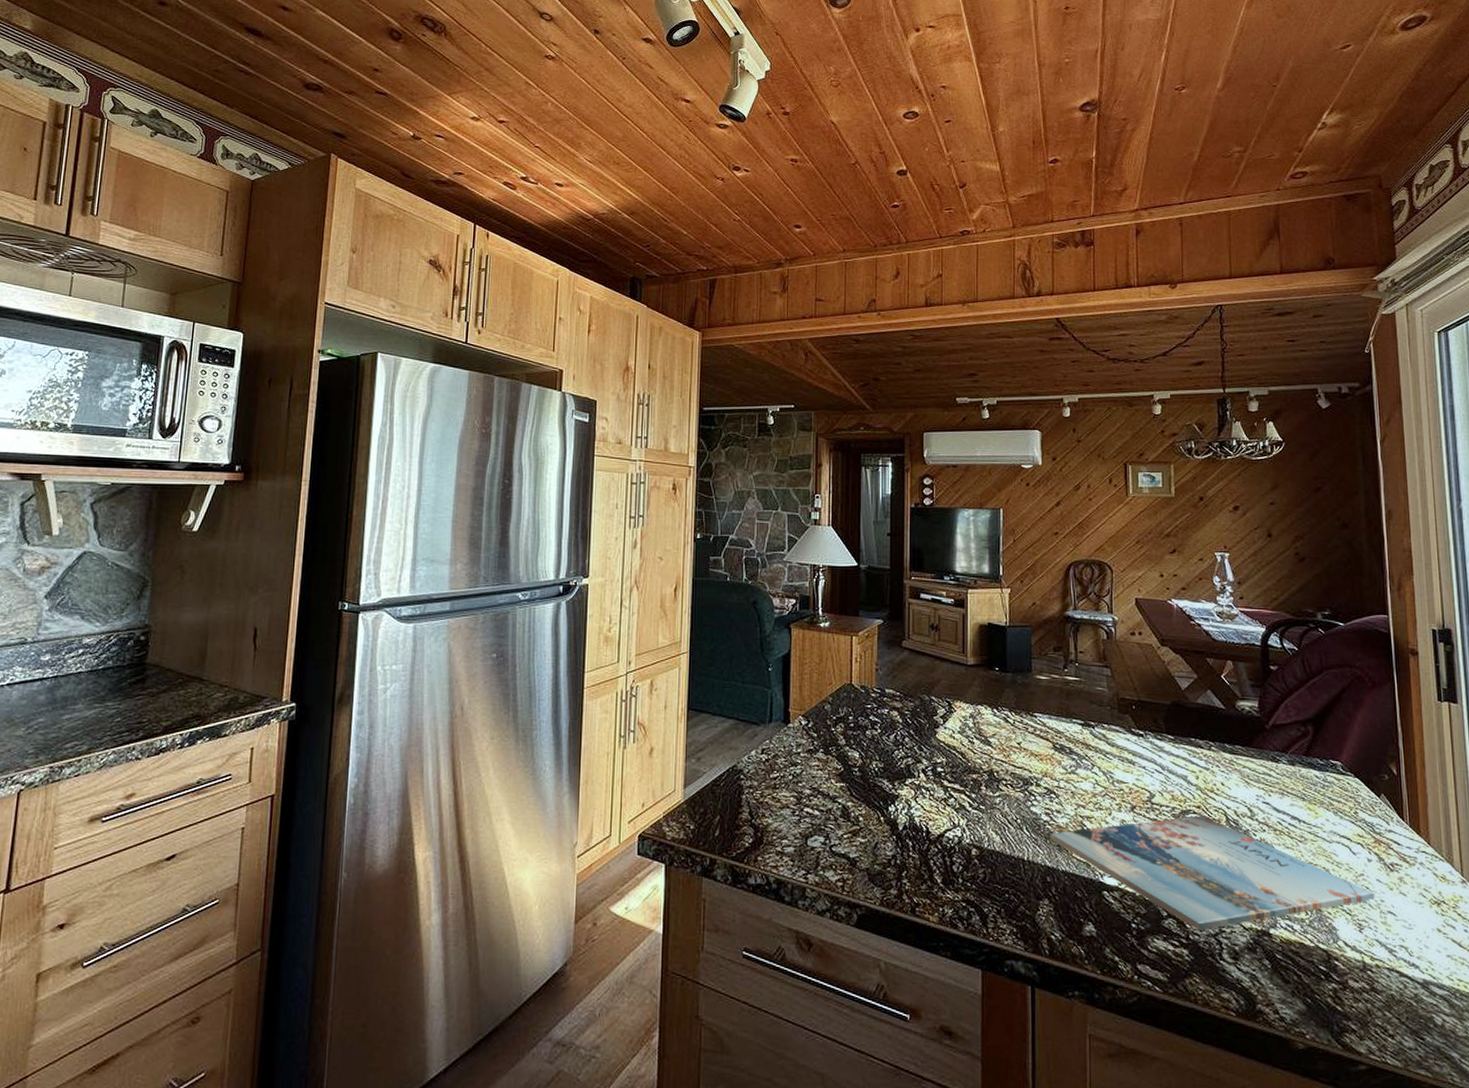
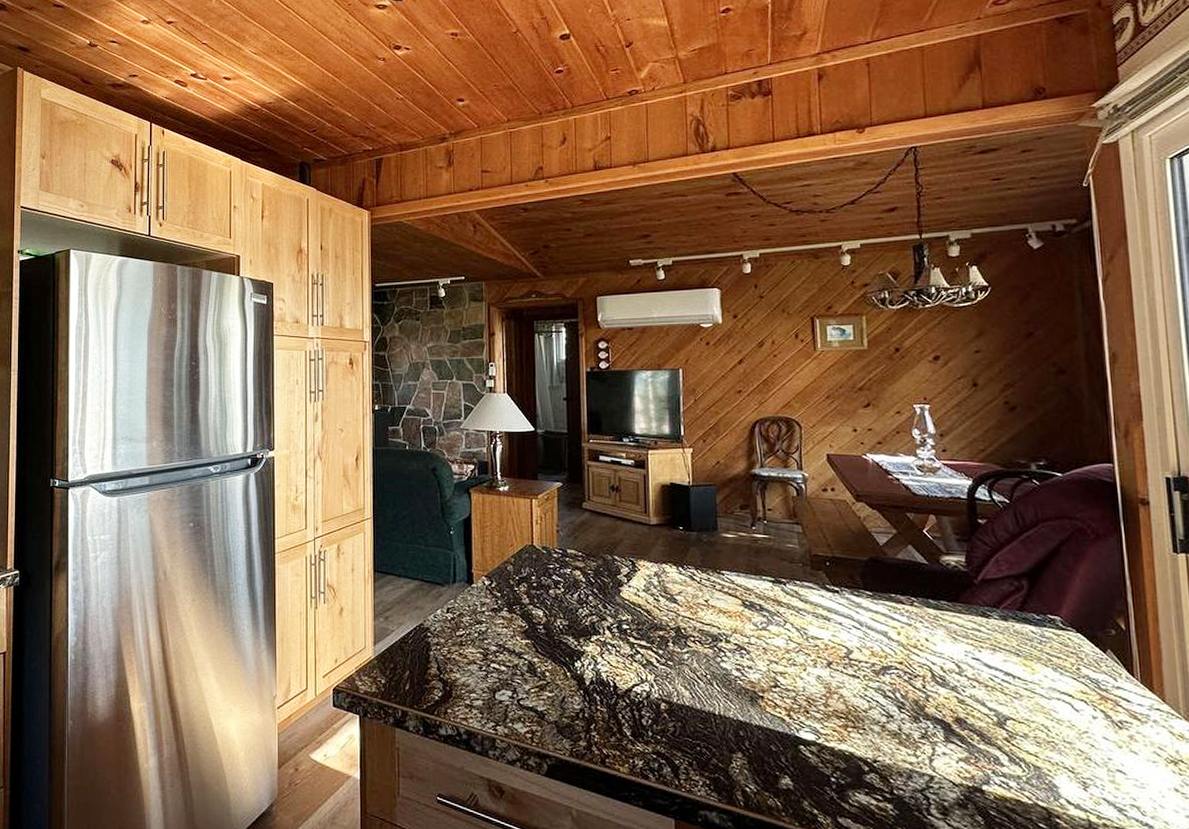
magazine: present [1051,815,1375,931] -> none [743,671,1101,786]

